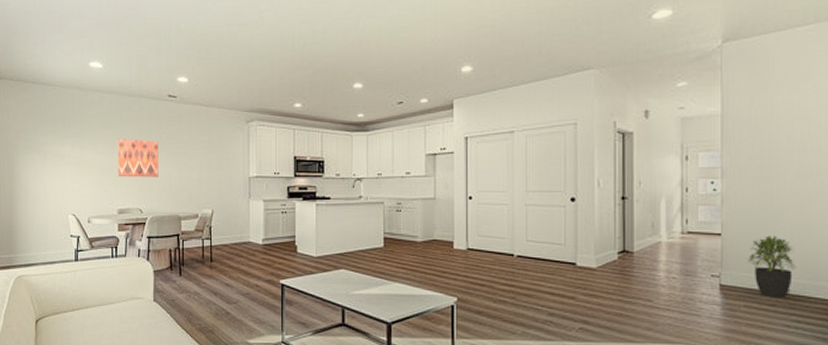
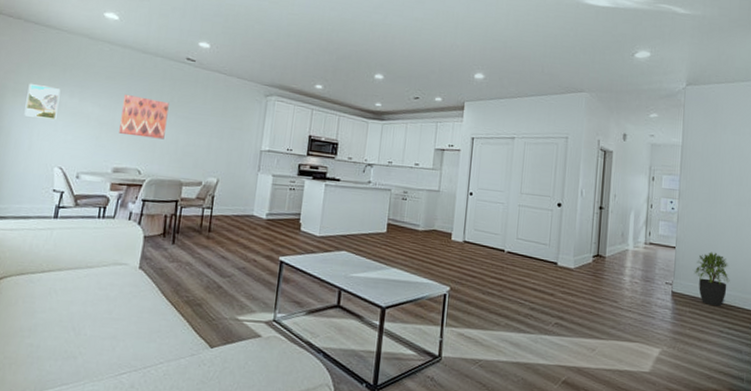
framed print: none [36,139,63,171] -> present [24,83,61,120]

